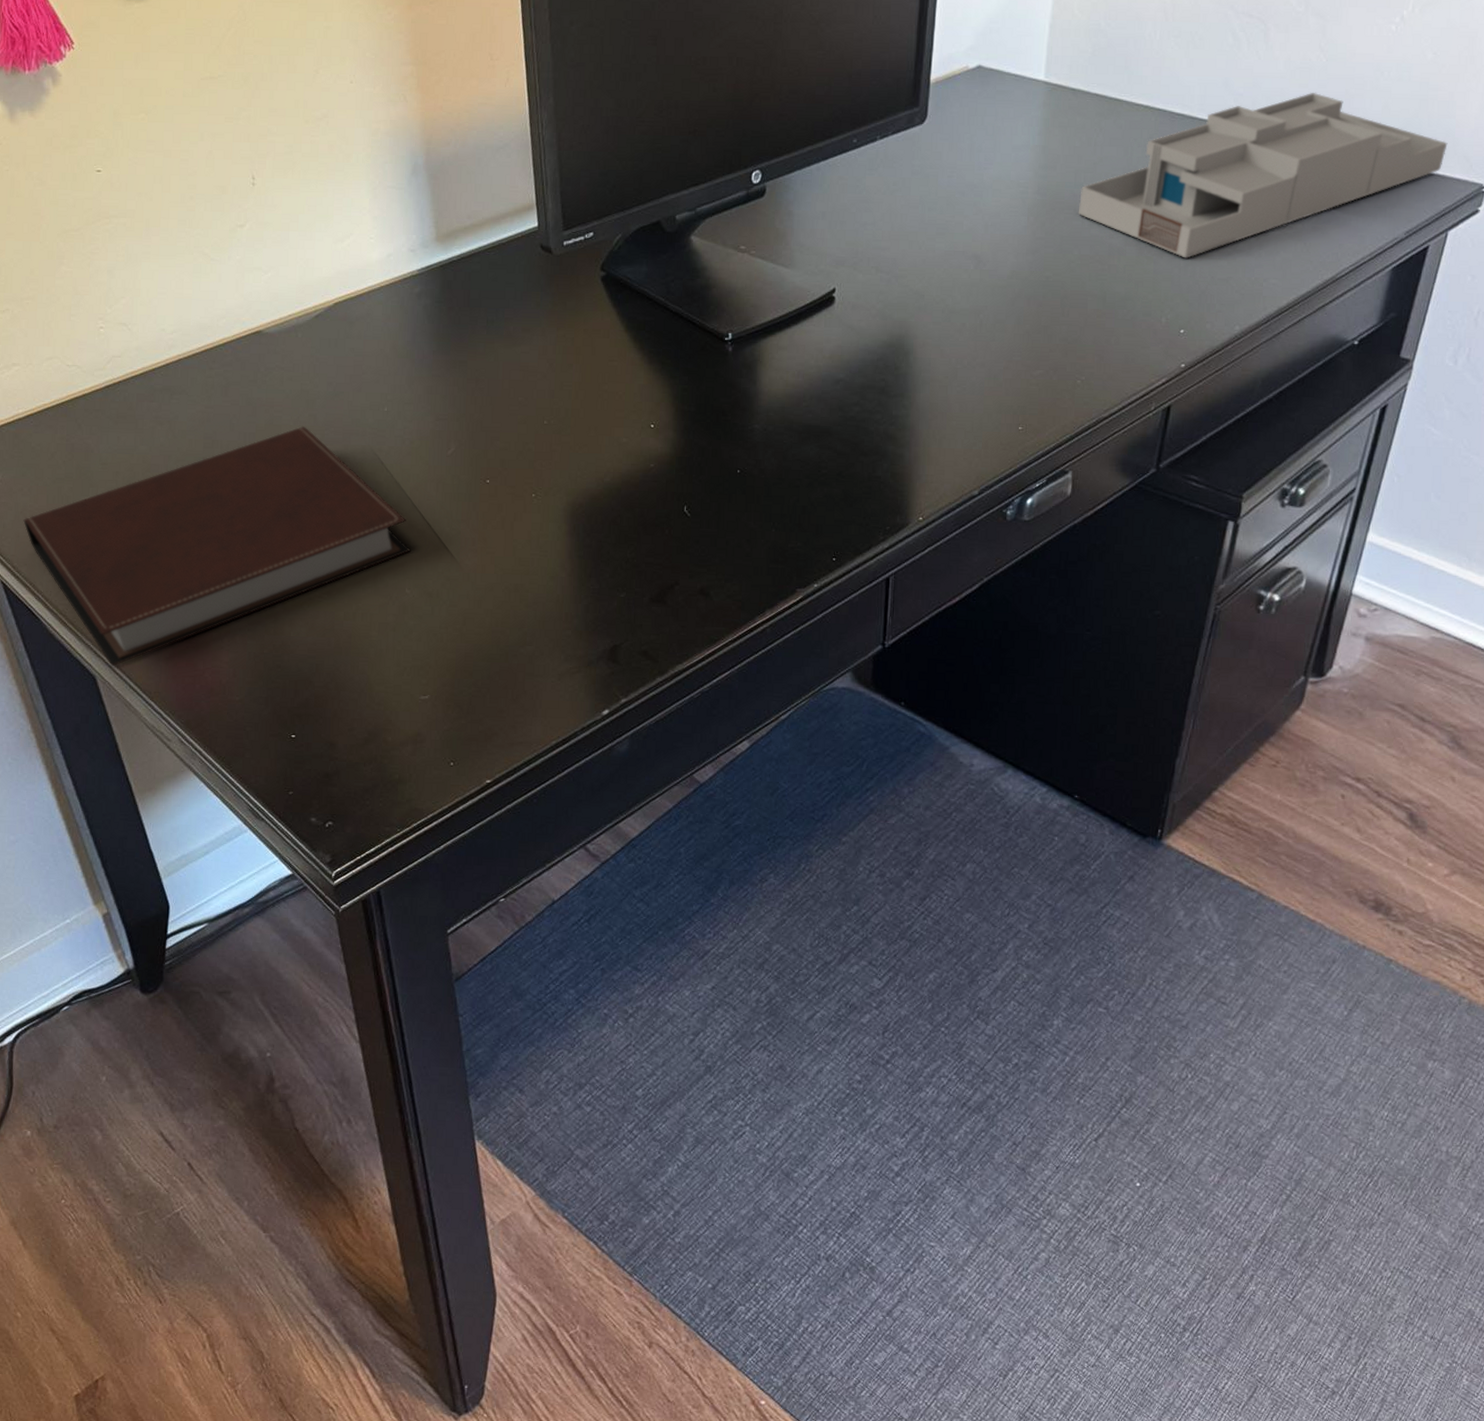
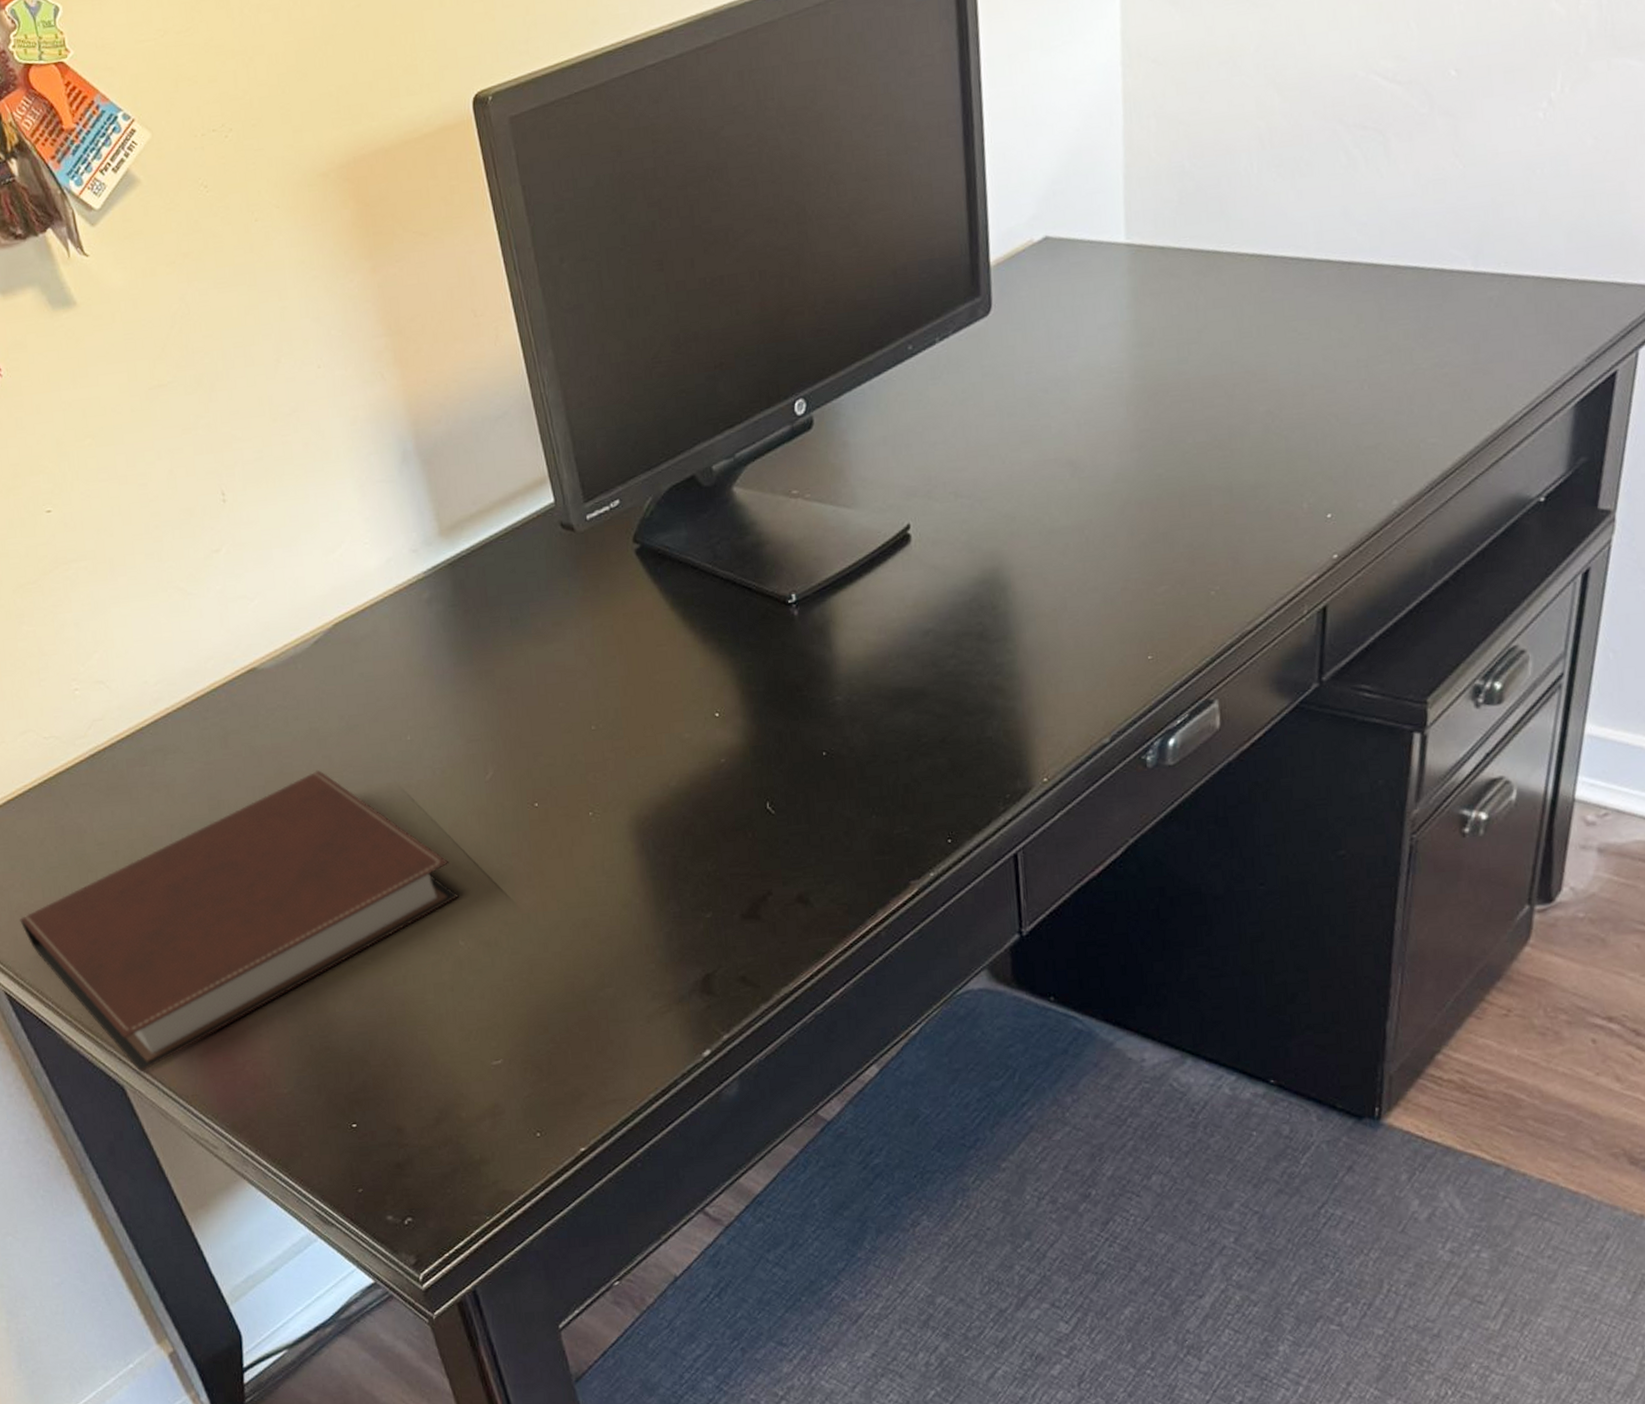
desk organizer: present [1079,92,1448,259] -> none [1185,206,1625,429]

